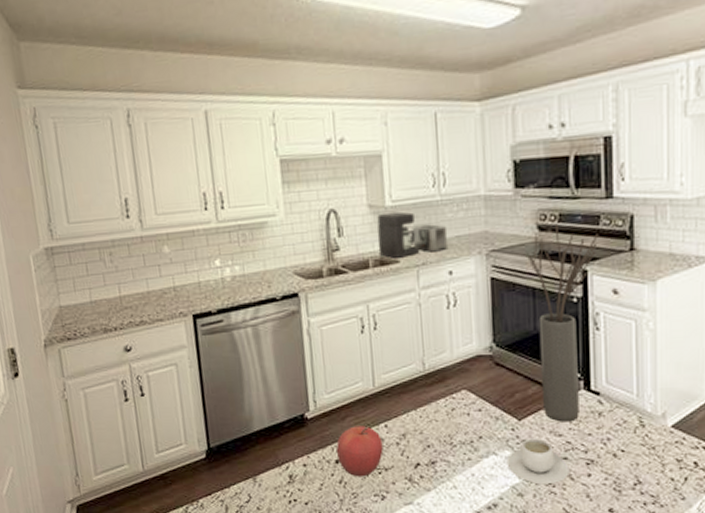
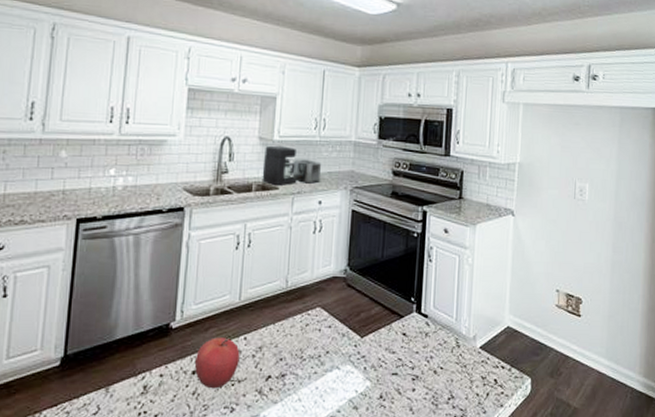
teacup: present [506,438,570,485] -> none [347,354,398,398]
vase: present [527,223,599,422] -> none [382,171,438,341]

